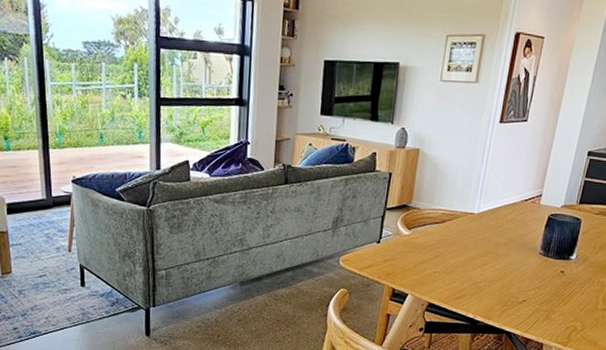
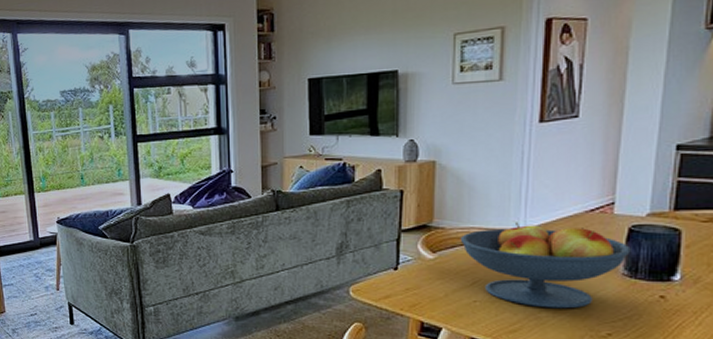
fruit bowl: none [430,207,548,280] -> present [460,222,631,309]

